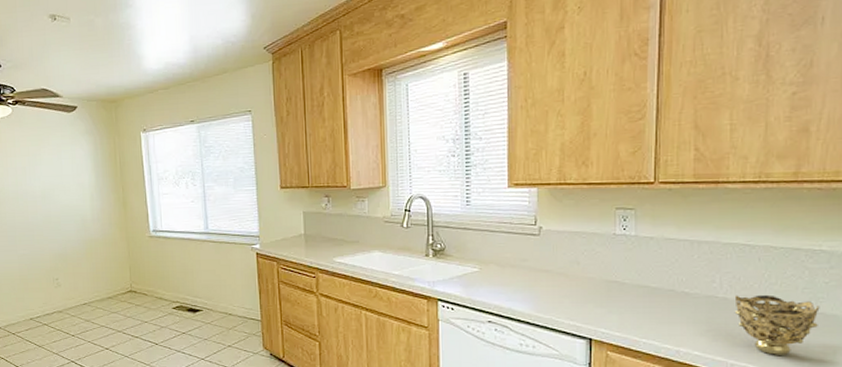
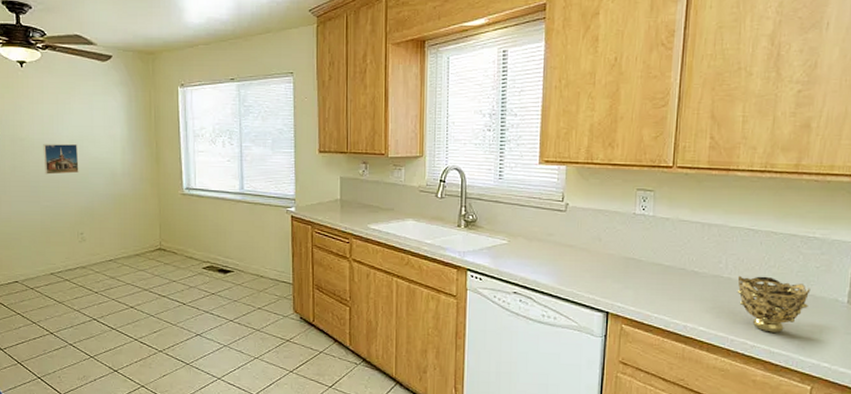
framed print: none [17,194,52,224] -> present [43,144,79,175]

